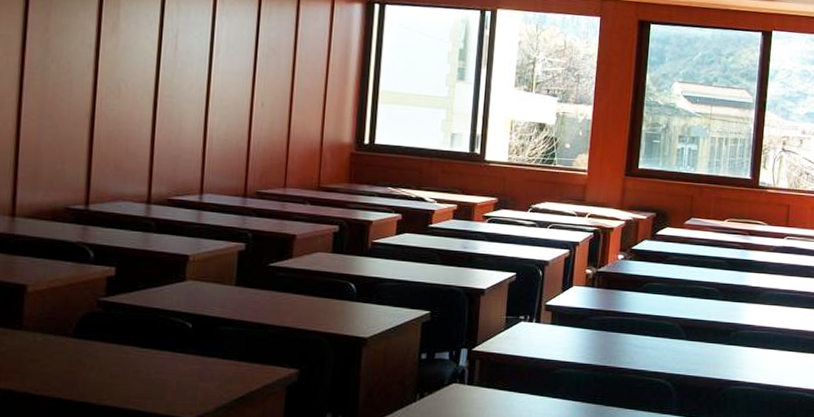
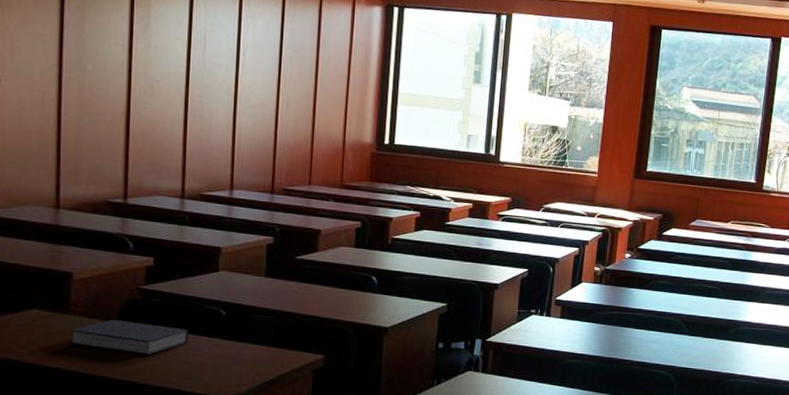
book: none [22,334,152,374] -> present [70,319,189,356]

